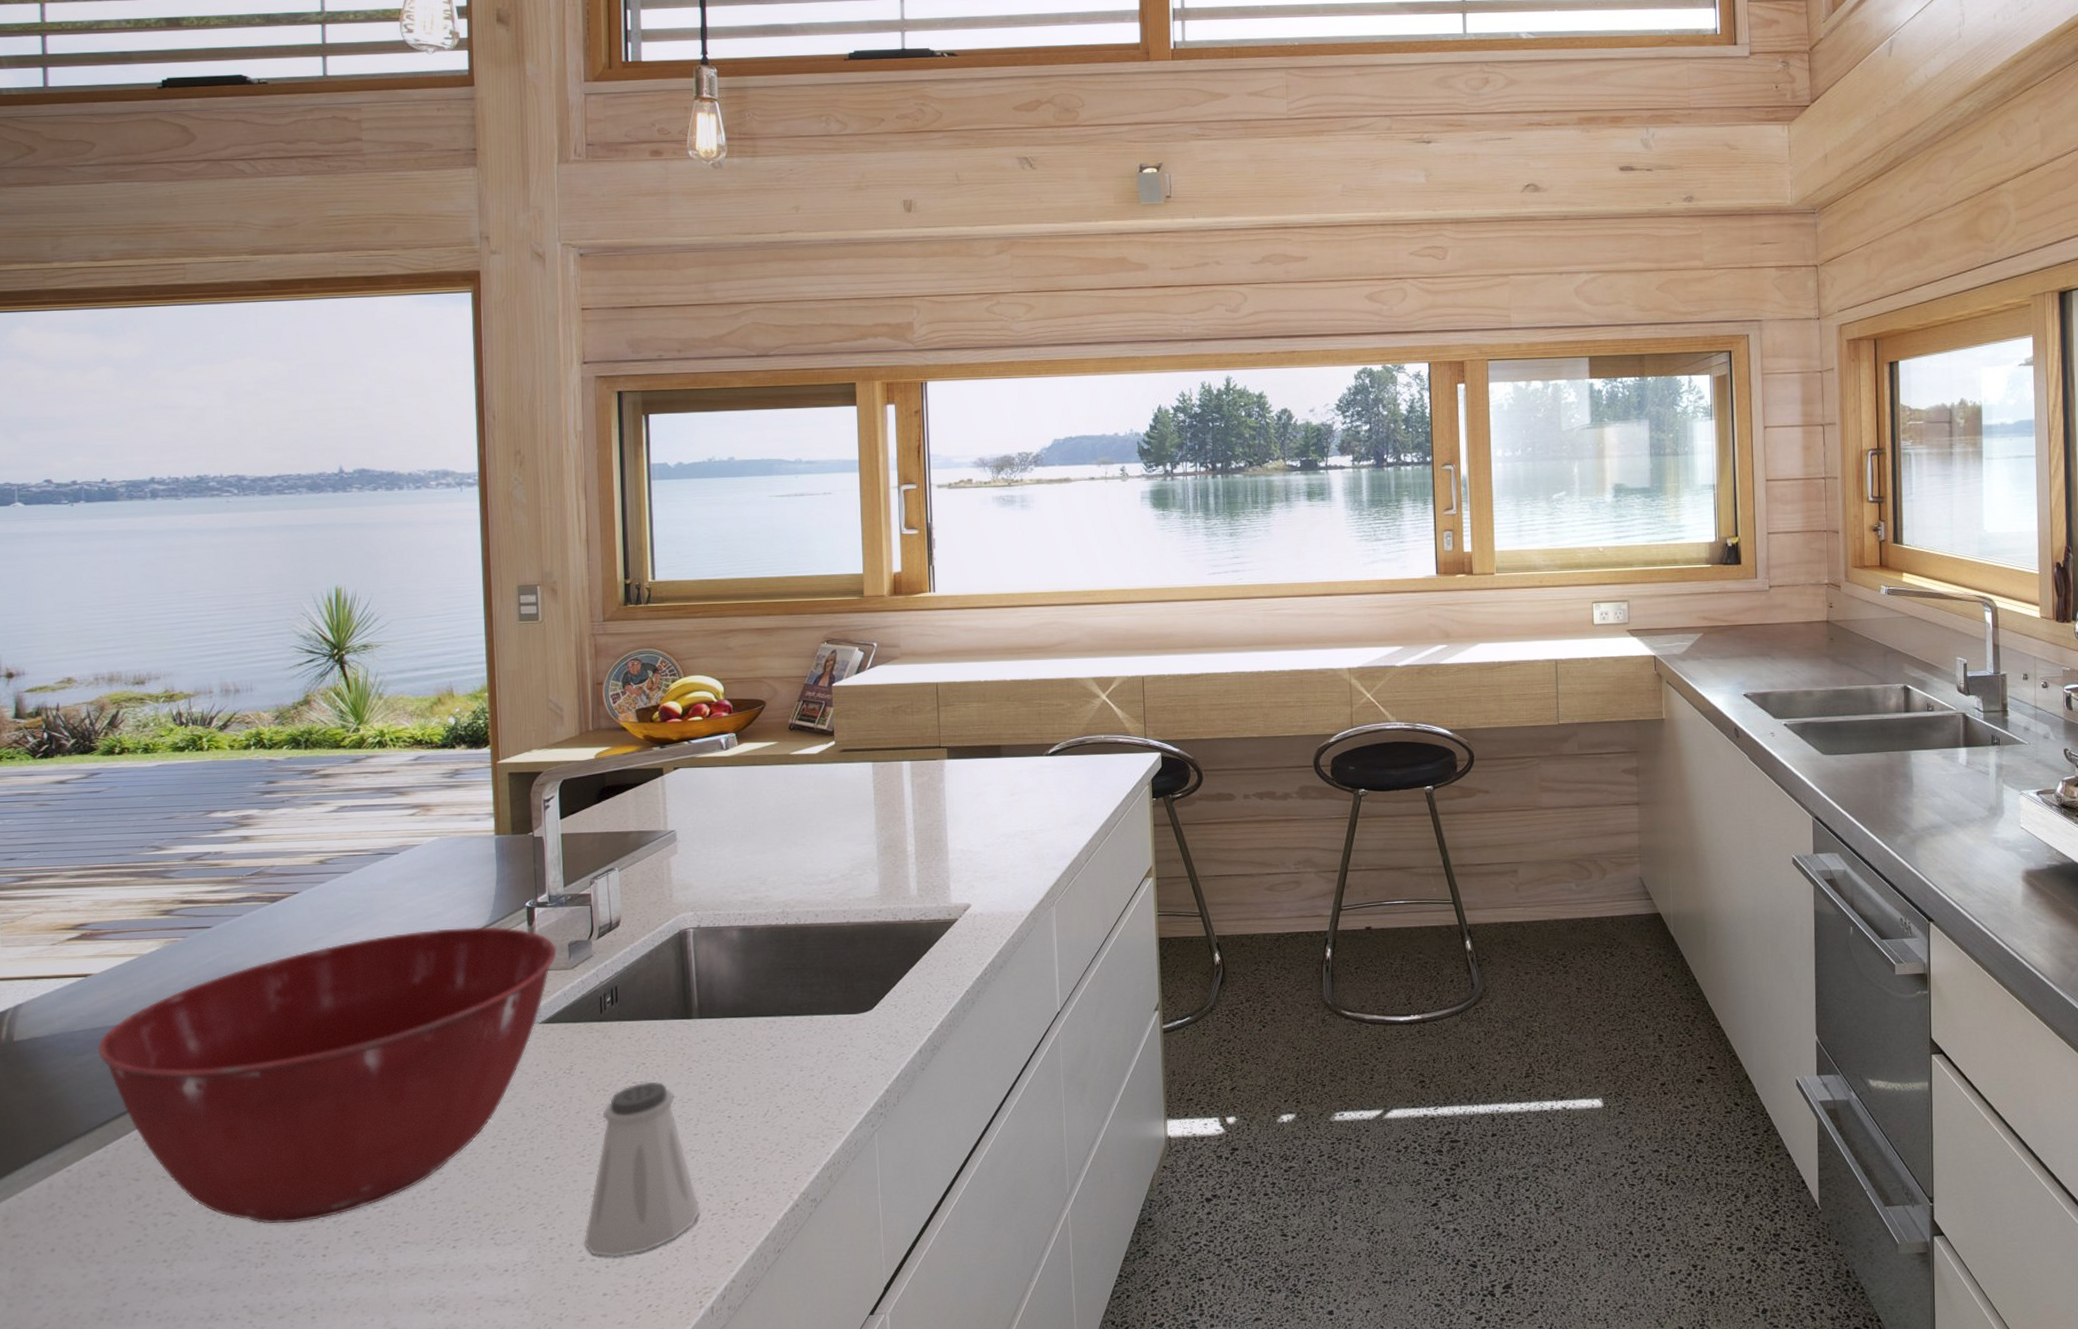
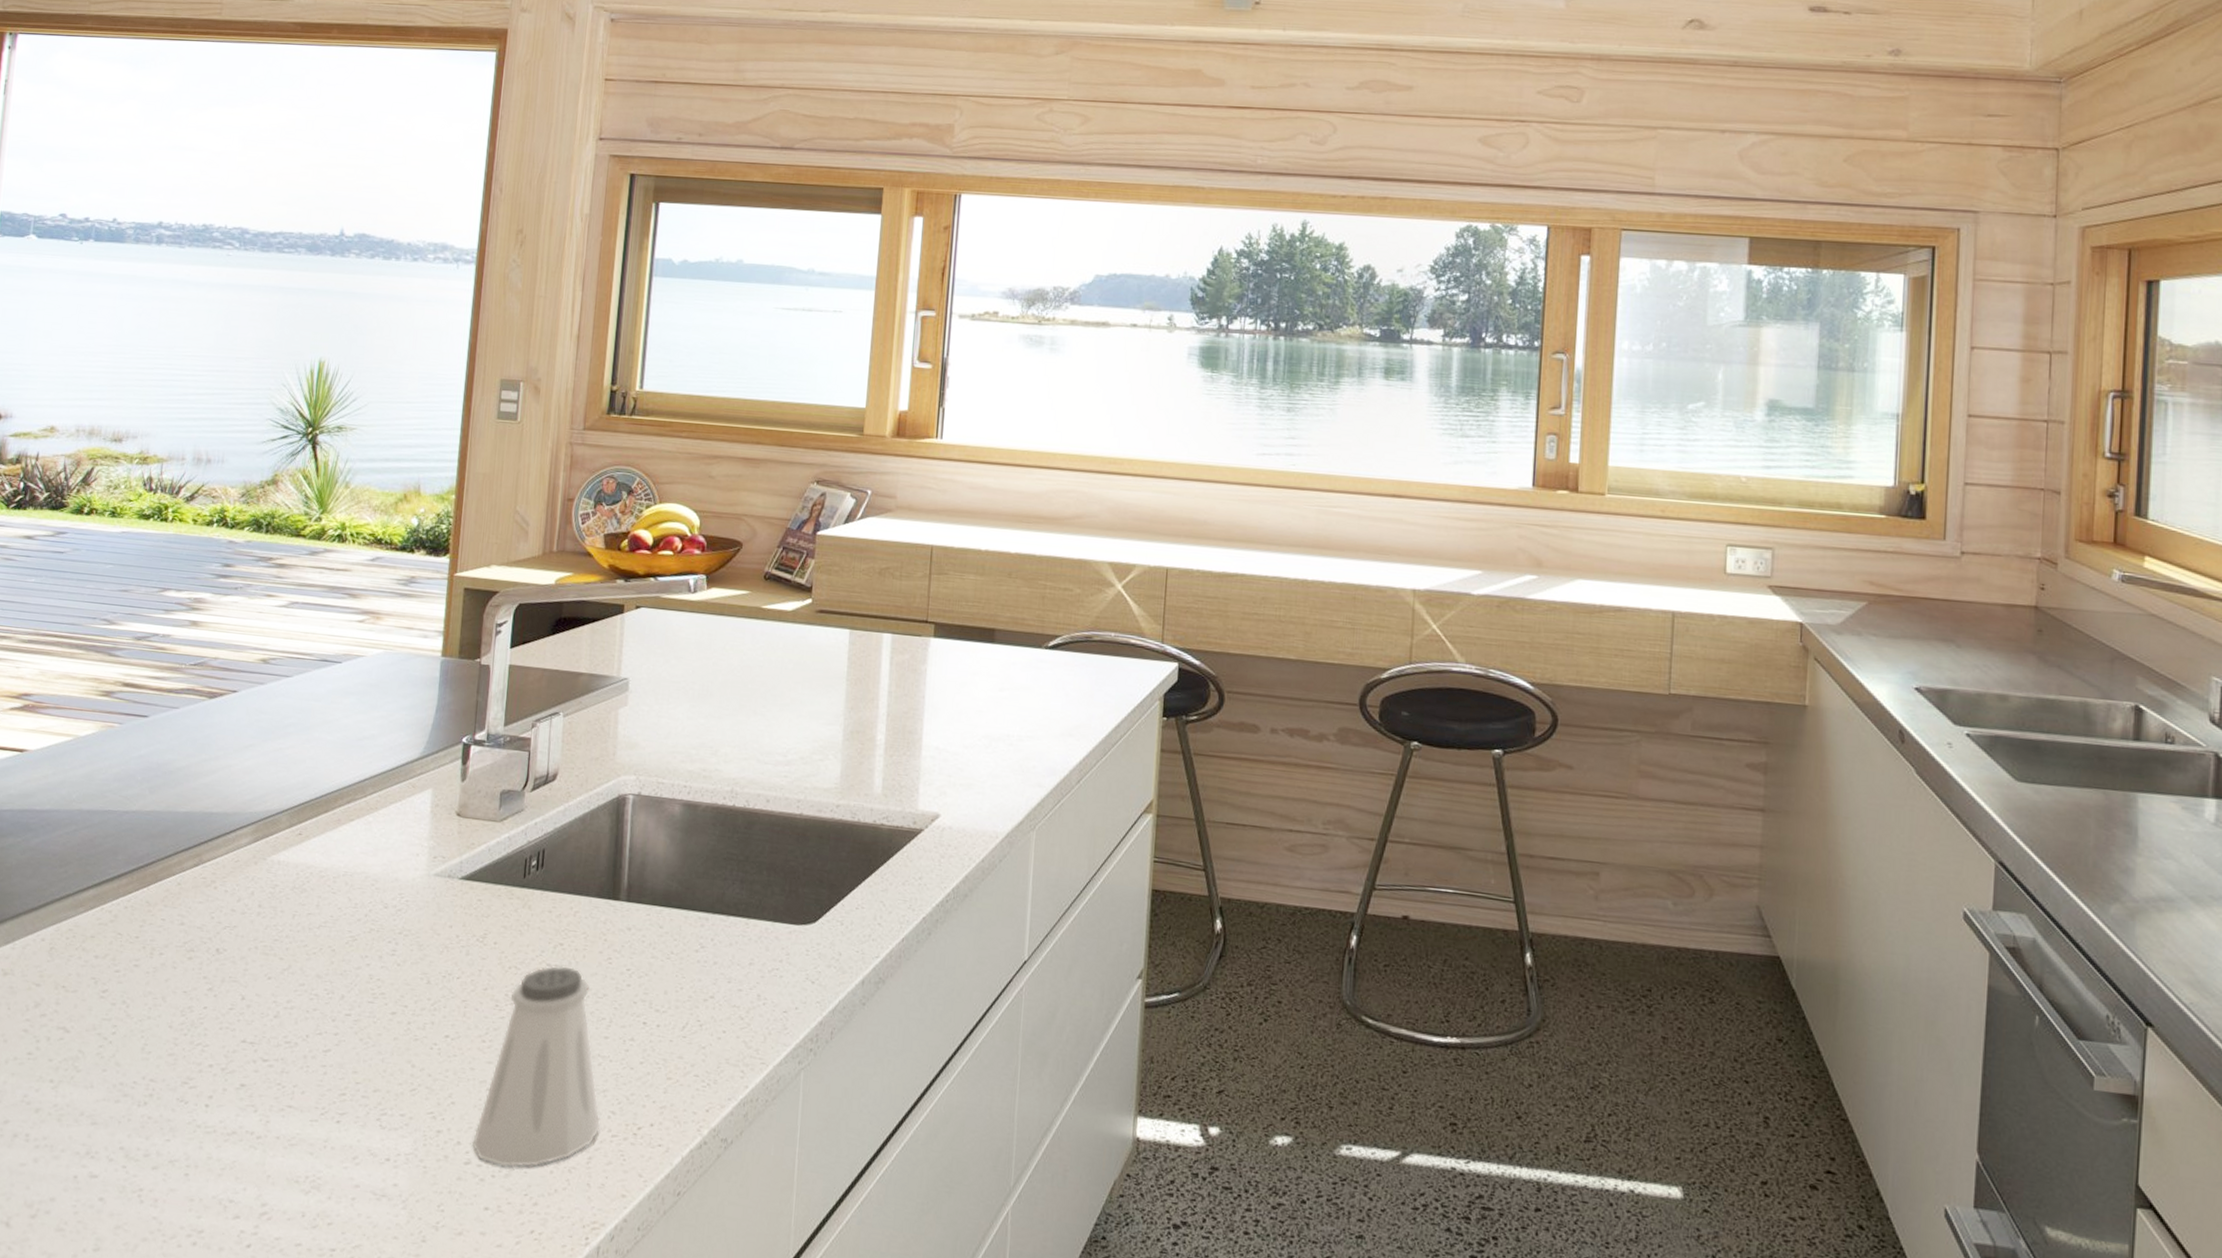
mixing bowl: present [97,926,557,1224] -> none [21,752,488,1064]

